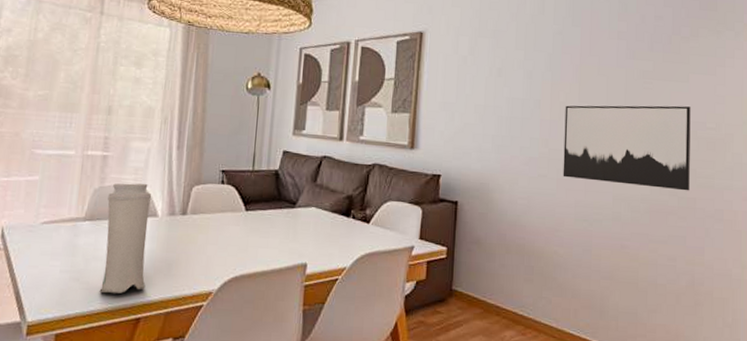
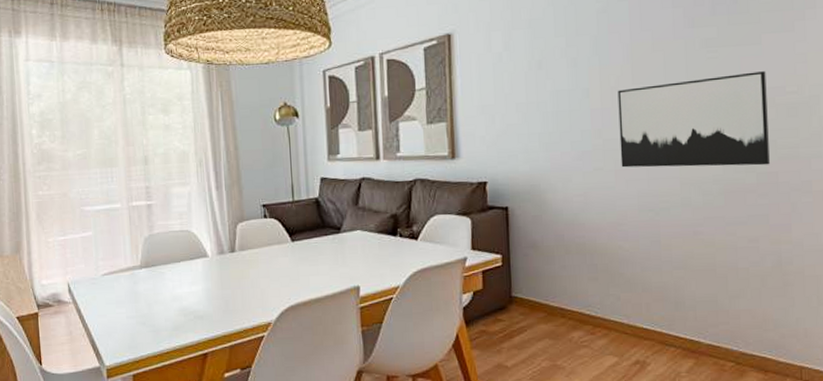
vase: present [99,183,152,294] -> none [158,226,207,334]

